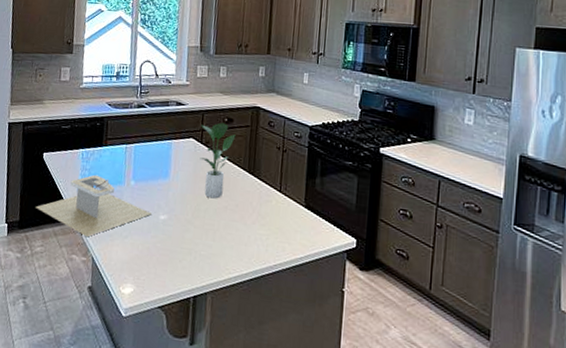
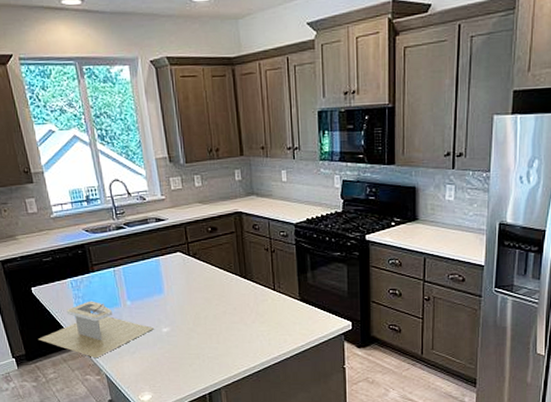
potted plant: present [199,122,236,199] -> none [185,232,222,306]

